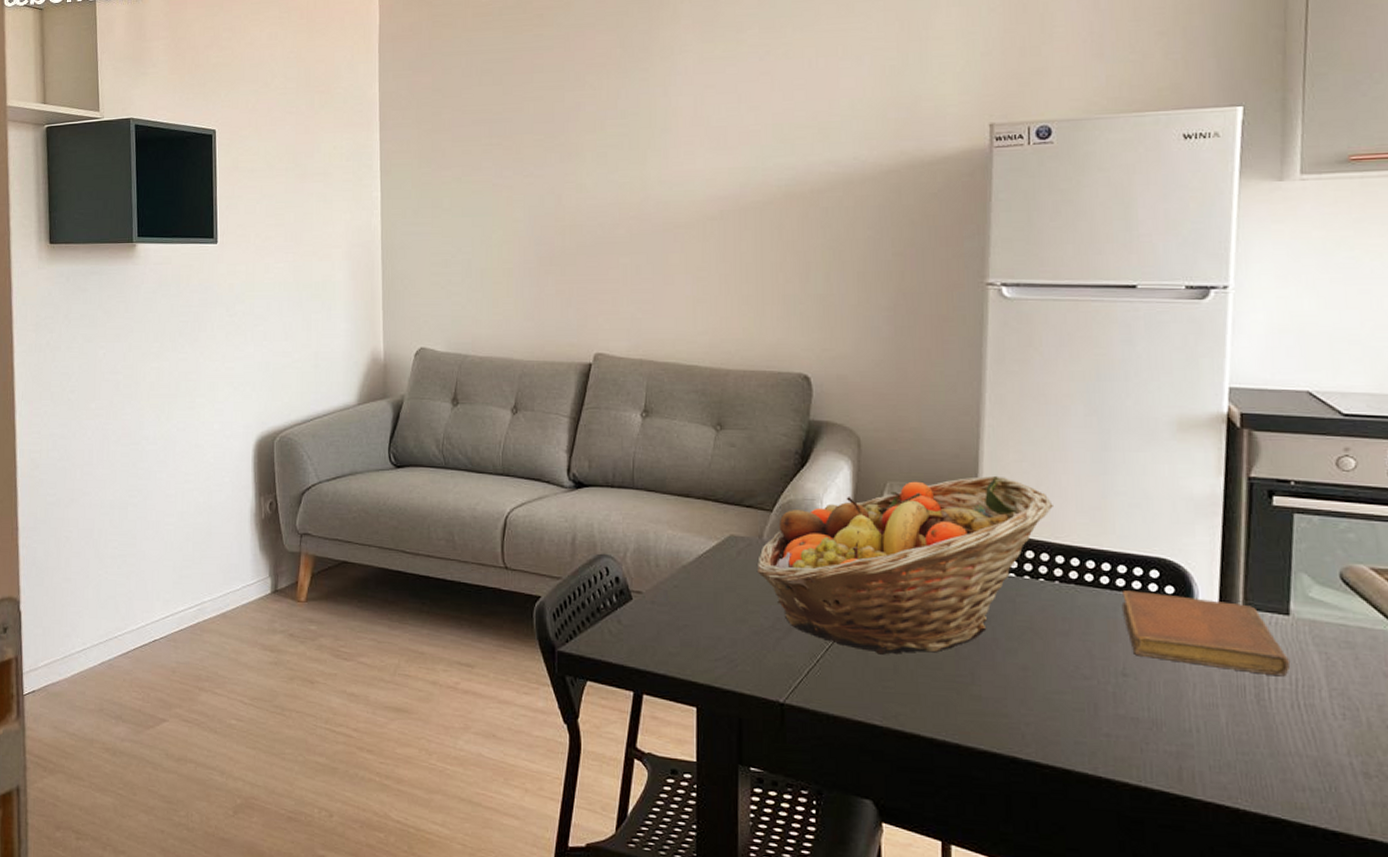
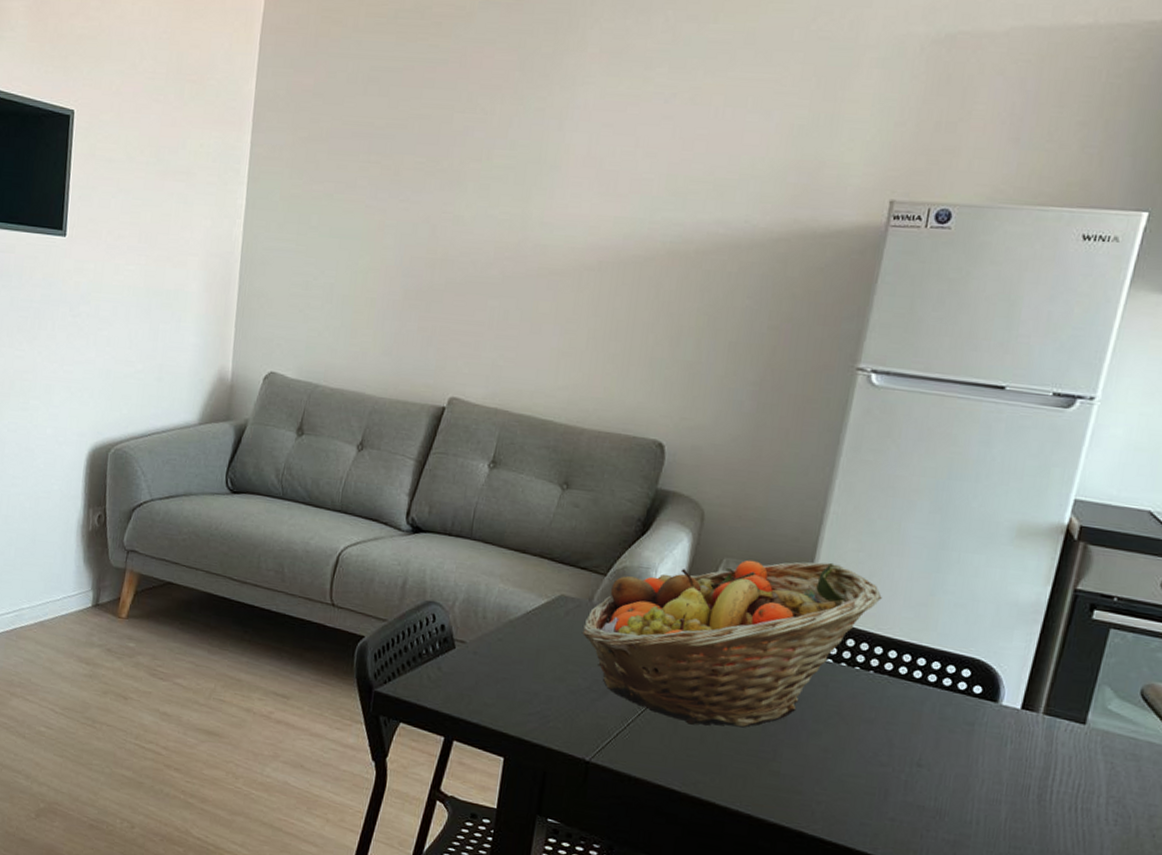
notebook: present [1121,591,1290,677] -> none [928,686,1076,781]

